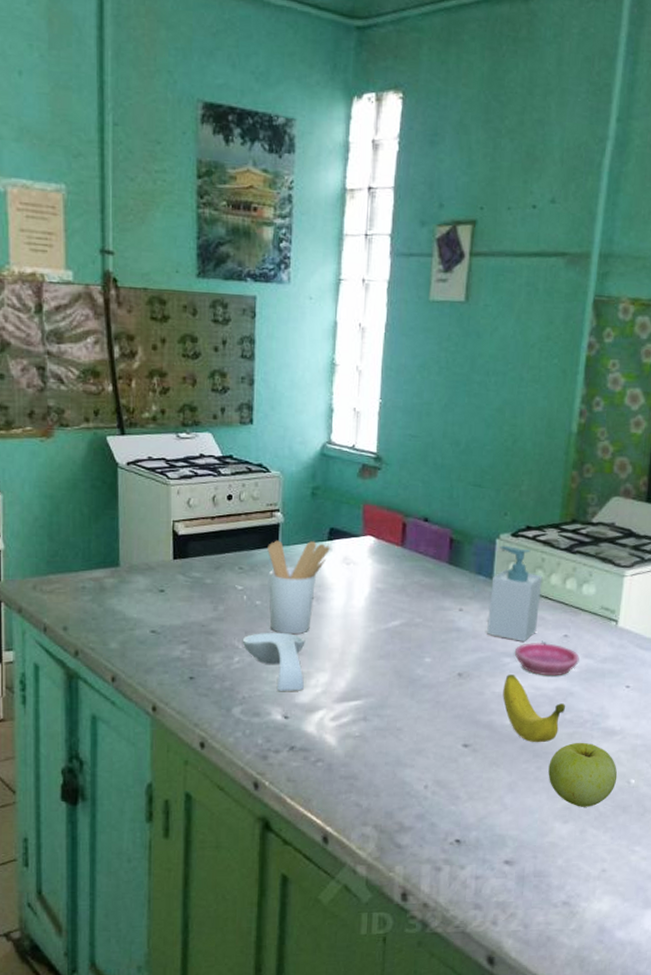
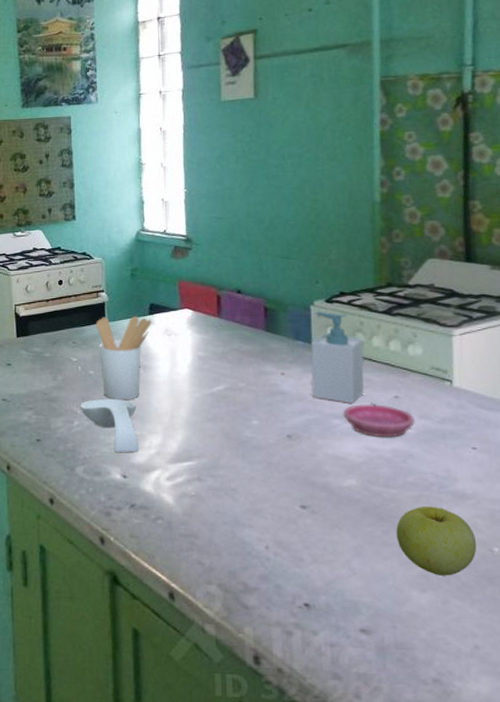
banana: present [503,675,565,743] -> none [336,436,406,506]

